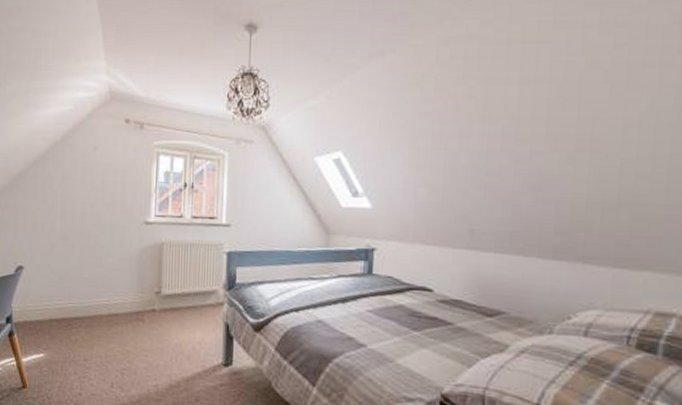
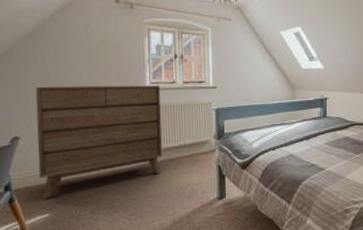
dresser: none [38,213,166,337] -> present [35,85,162,199]

